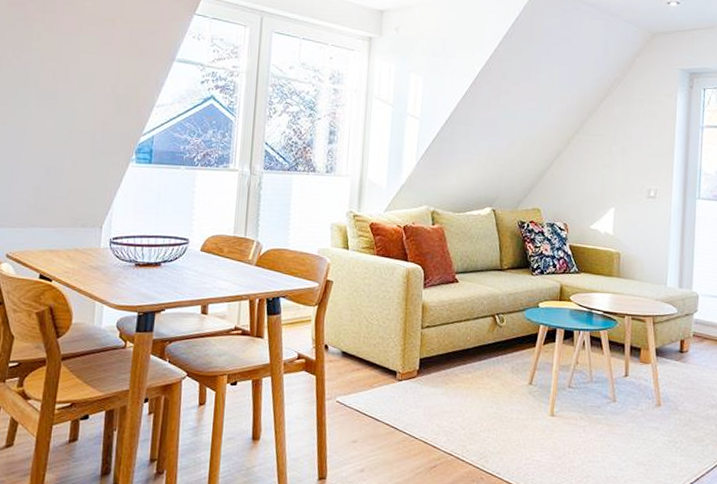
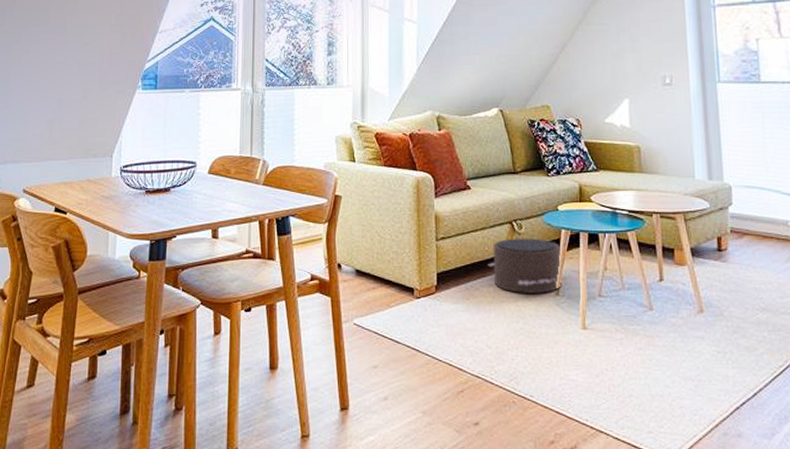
pouf: none [468,330,537,382] -> present [488,238,562,293]

